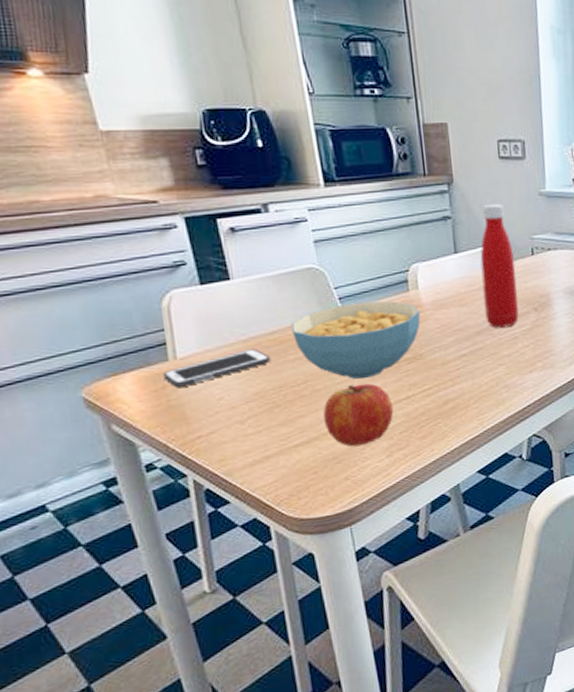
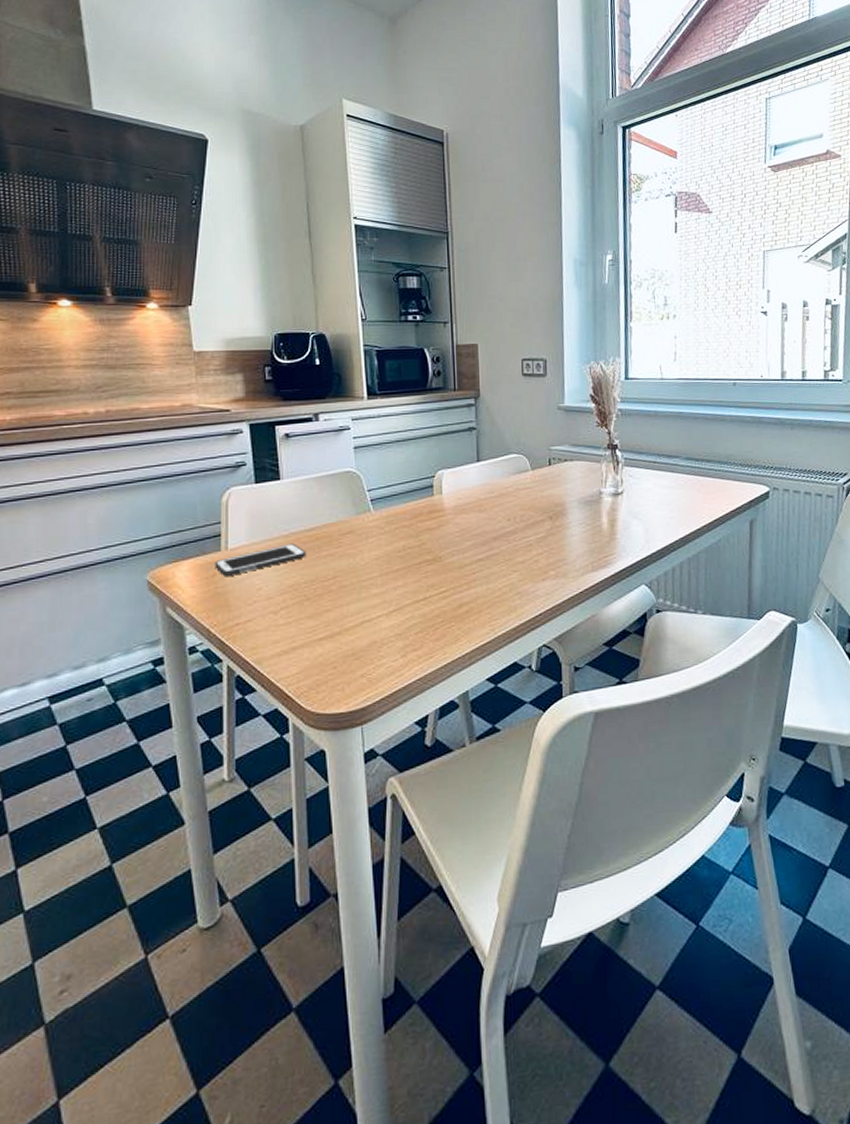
cereal bowl: present [290,301,421,380] -> none [327,504,442,578]
fruit: present [323,383,394,447] -> none [348,582,412,645]
bottle: present [480,203,519,329] -> none [500,416,534,536]

